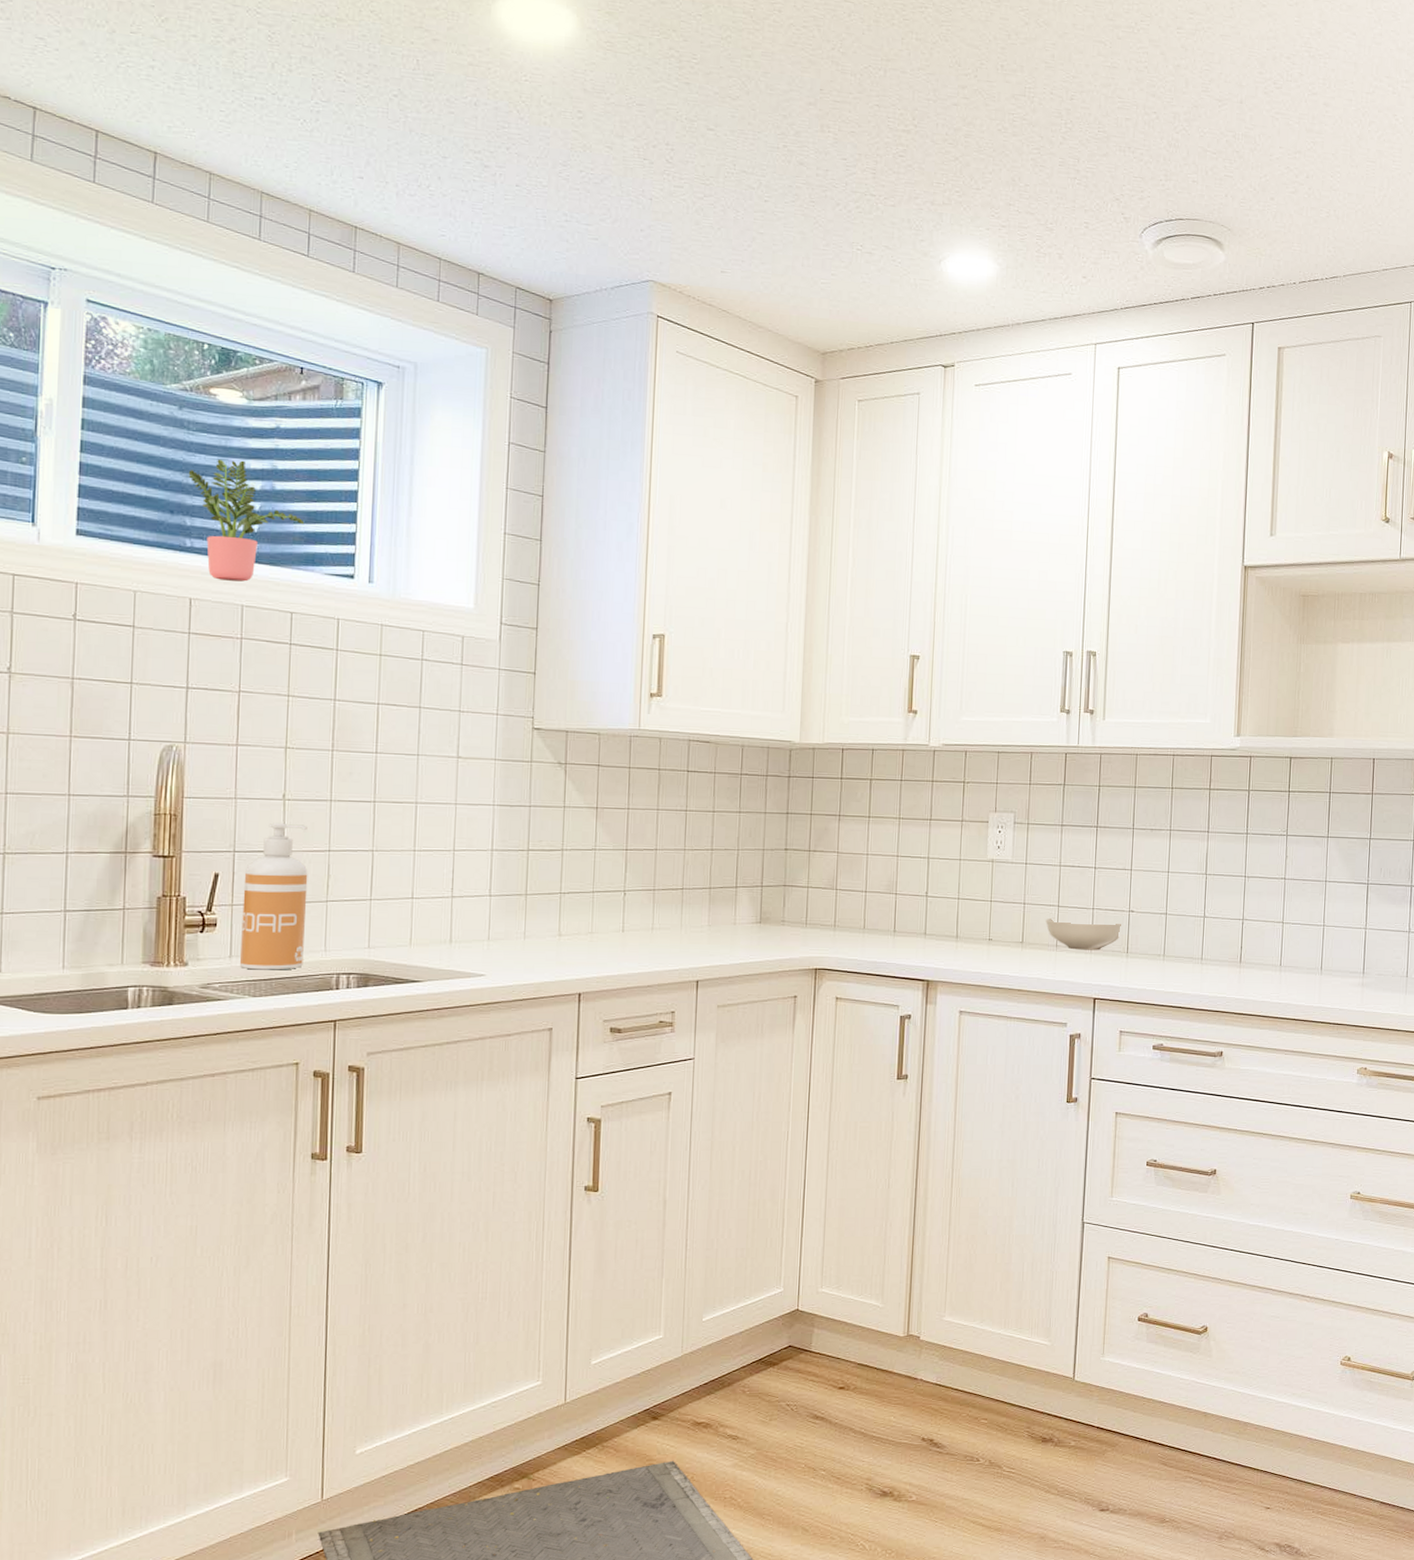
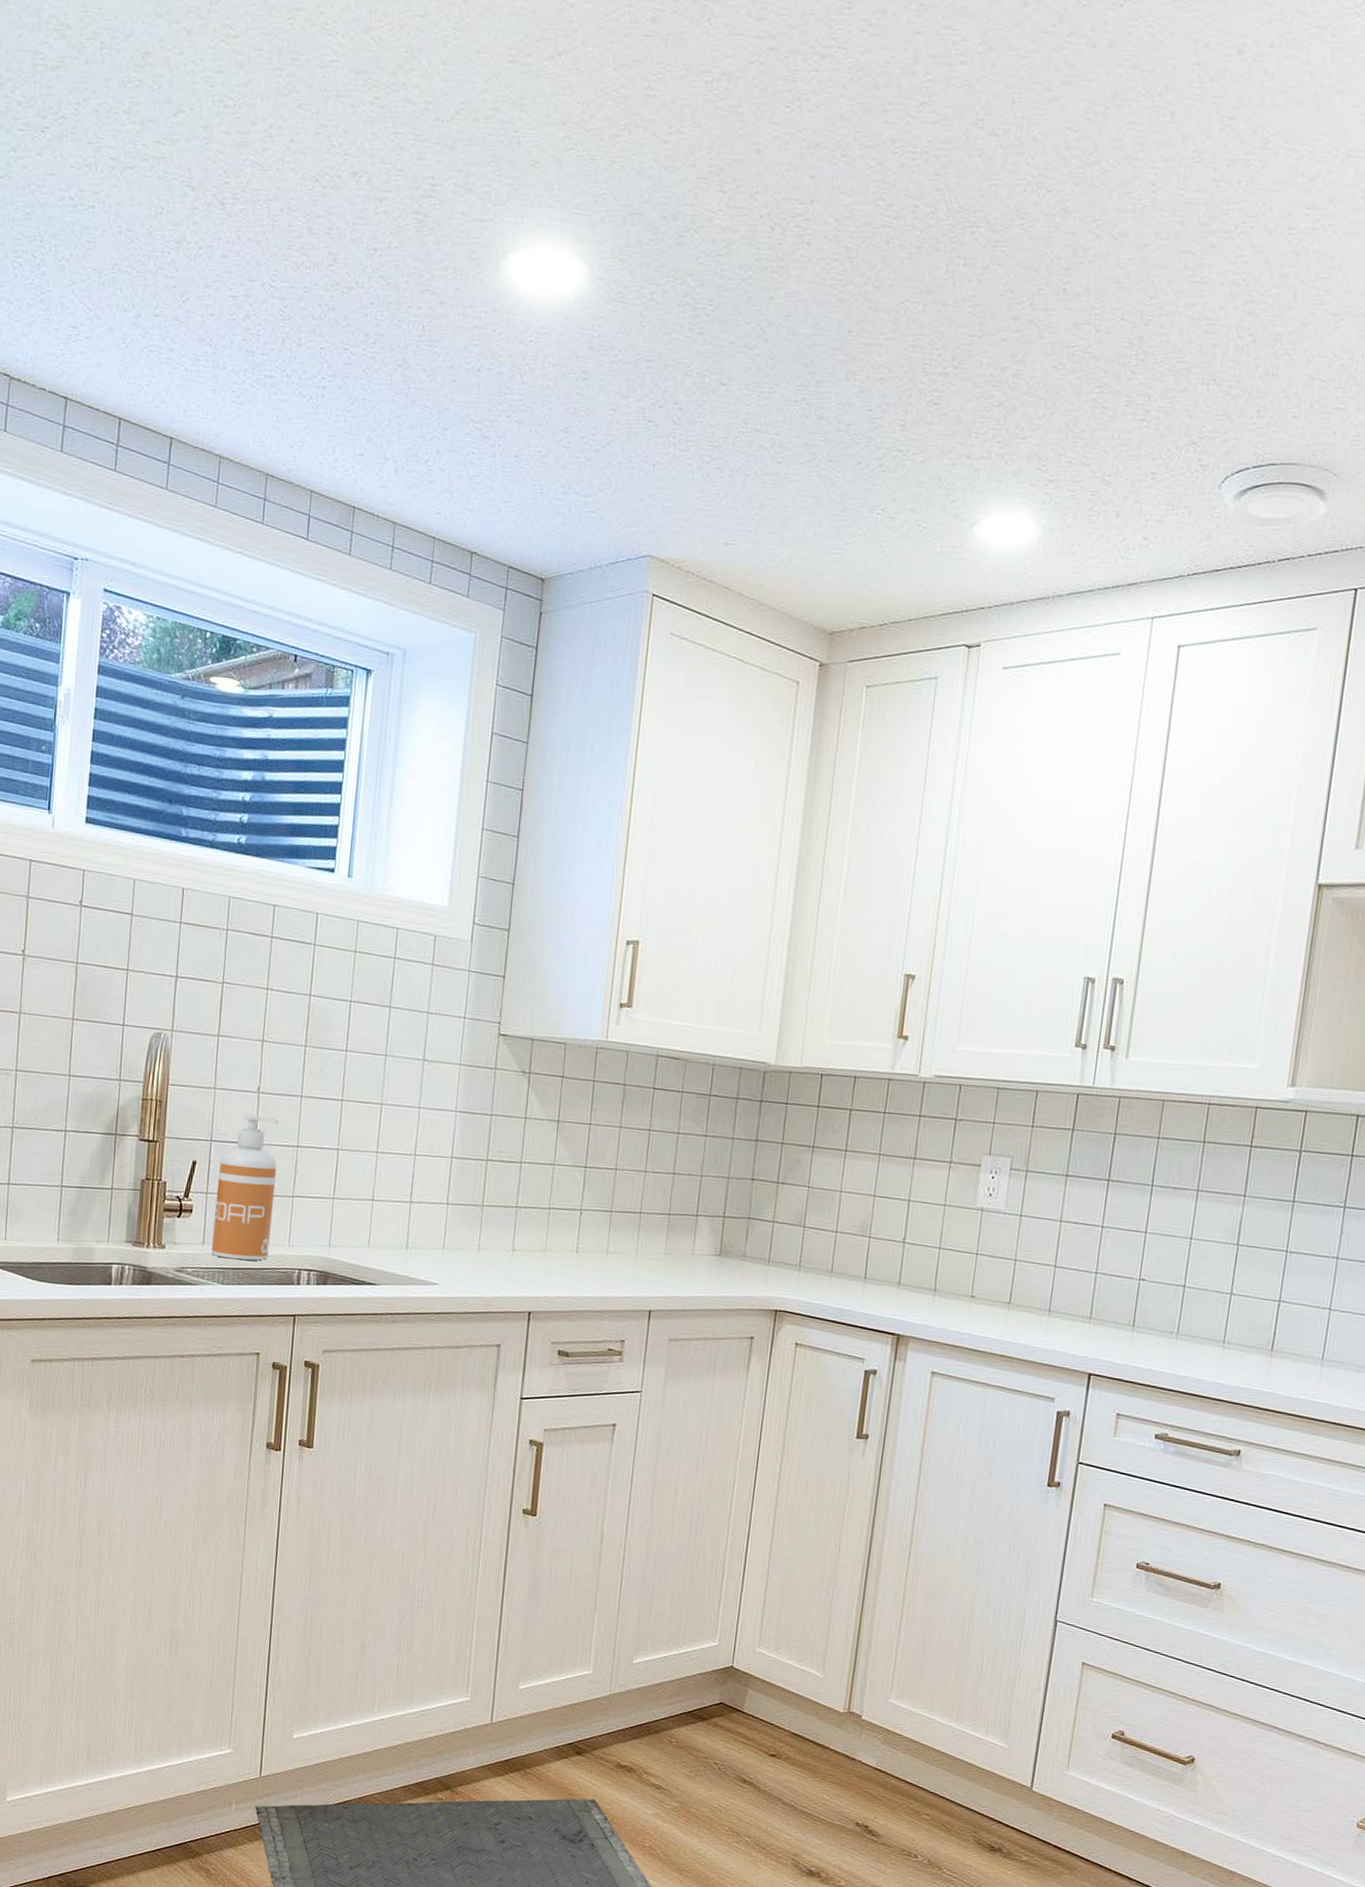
potted plant: present [188,460,305,582] -> none [186,749,291,873]
bowl: present [1044,917,1122,950] -> none [1037,1278,1129,1321]

